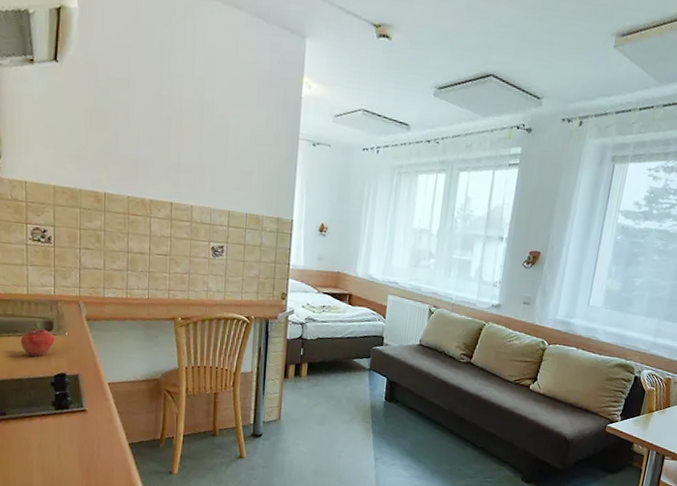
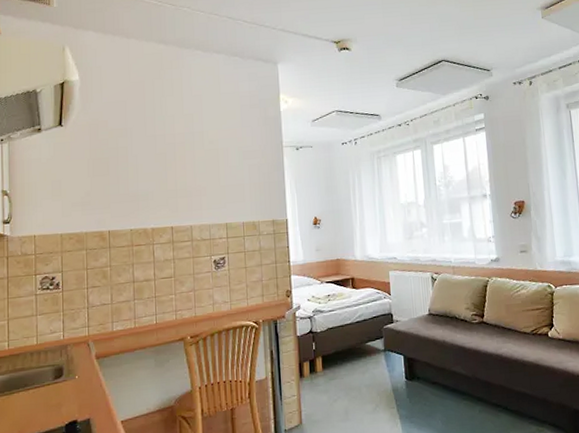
fruit: present [20,321,55,357] -> none [30,370,65,409]

